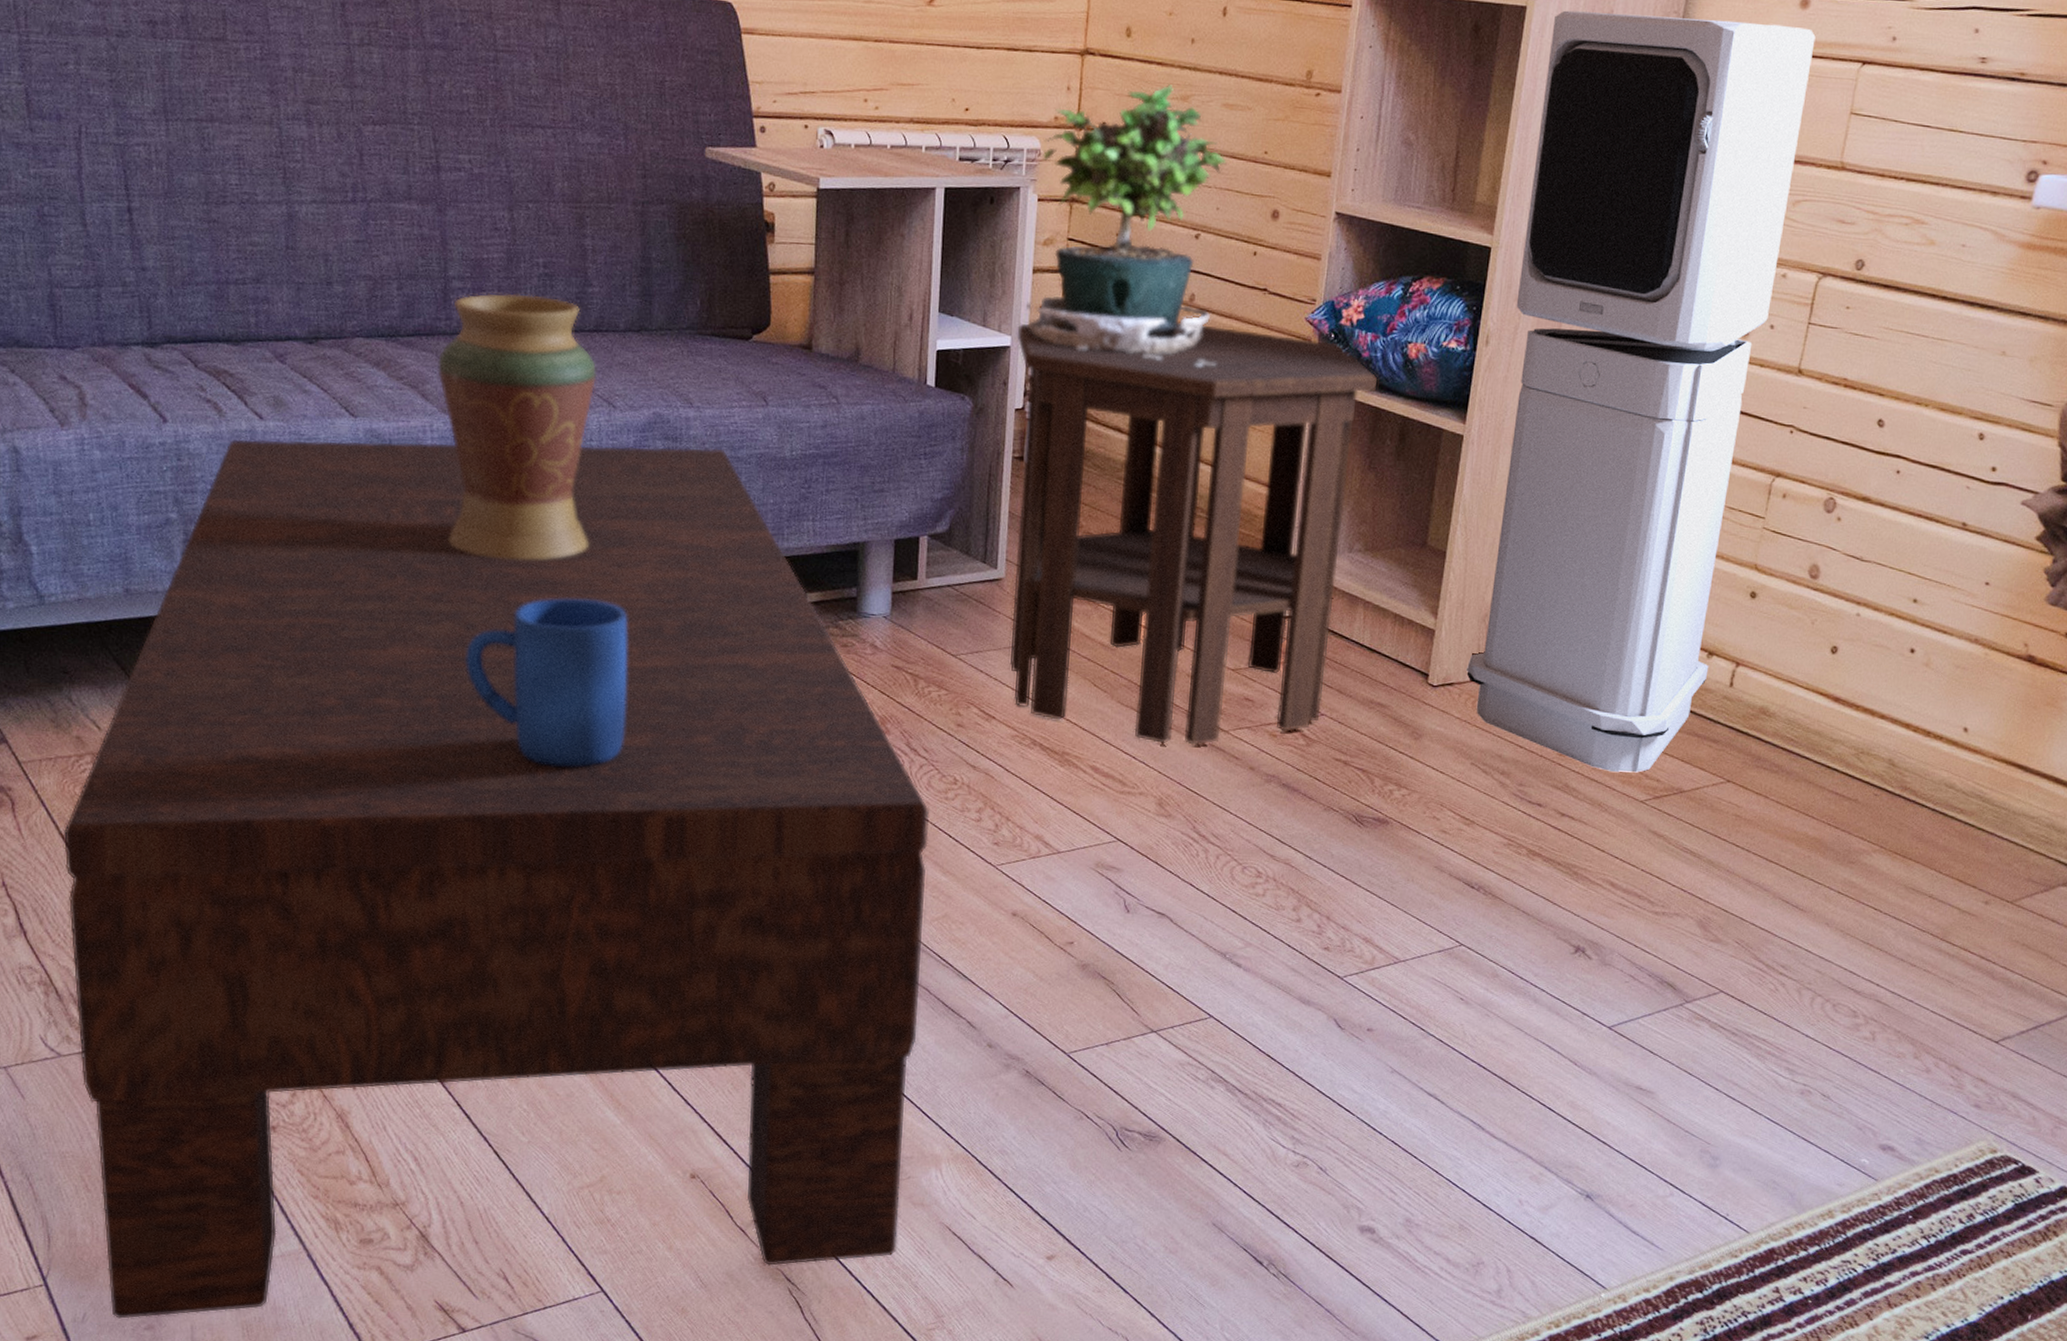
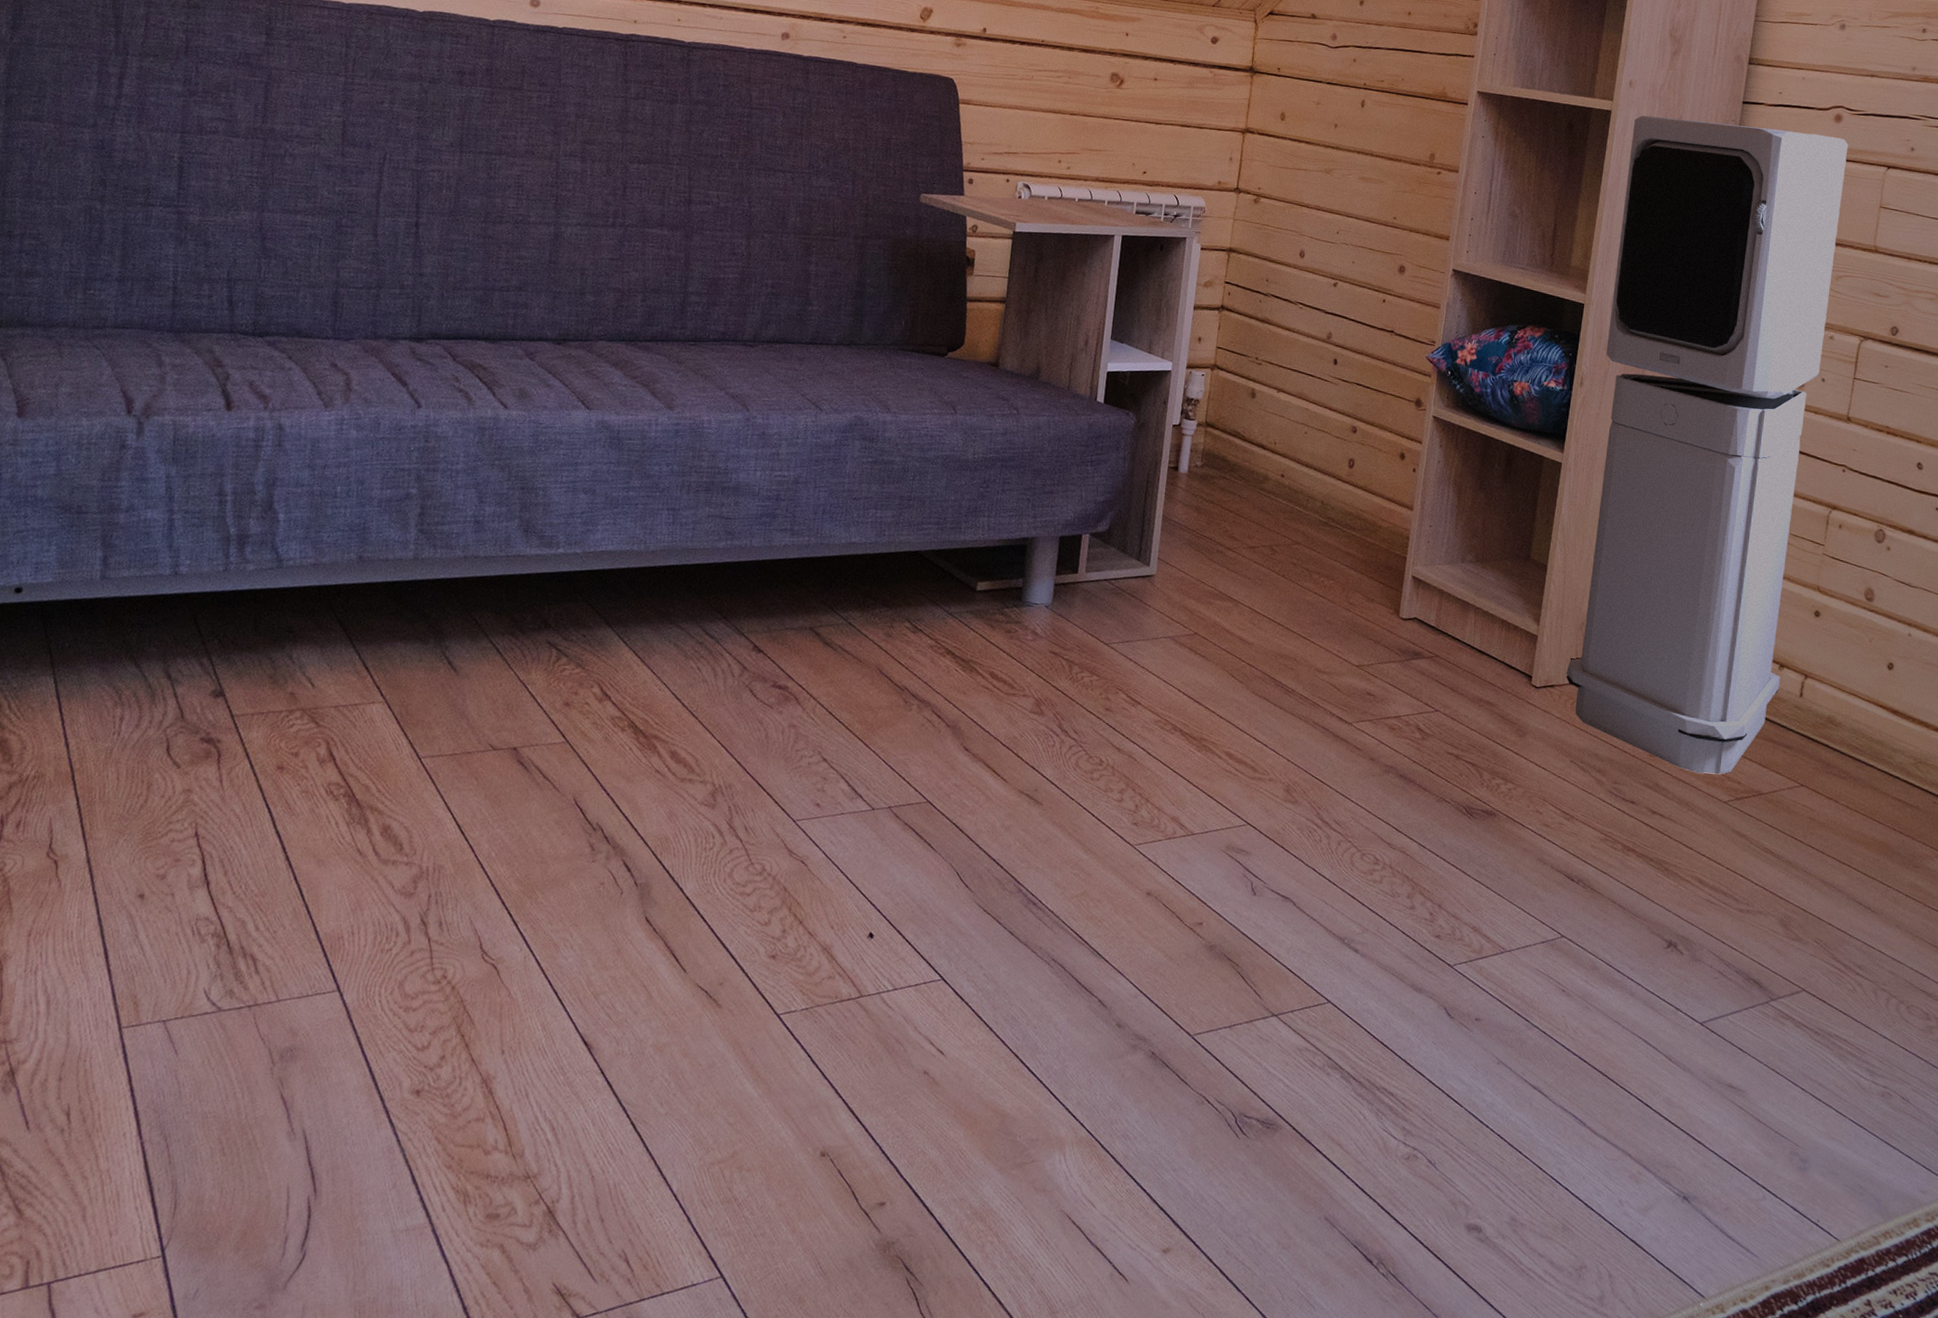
coffee table: present [63,439,929,1319] -> none [225,425,1075,1297]
decorative vase: present [437,294,597,560] -> none [660,308,809,543]
mug: present [465,598,628,768] -> none [661,579,813,738]
side table: present [1009,322,1377,745] -> none [1156,352,1487,735]
potted plant: present [1025,84,1227,366] -> none [1186,160,1362,395]

